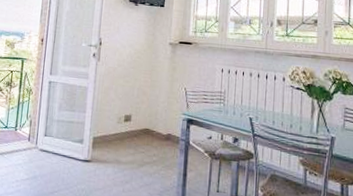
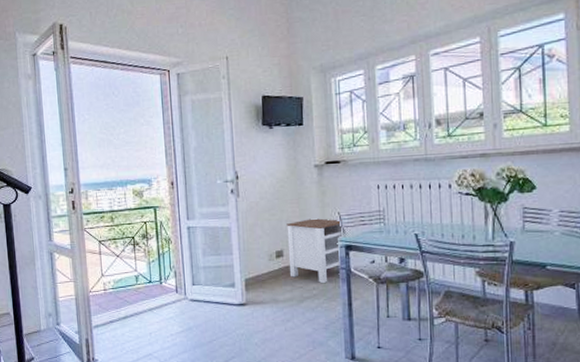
side table: none [134,90,187,152] -> present [287,218,342,284]

